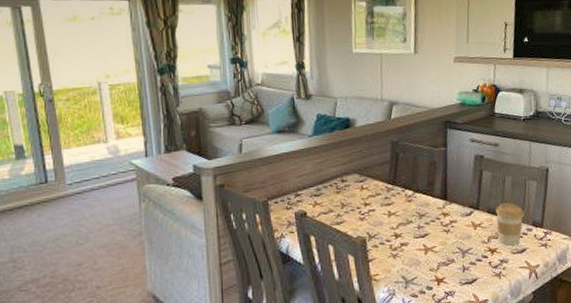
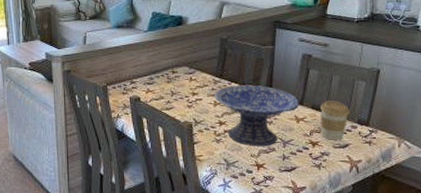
decorative bowl: none [387,190,475,260] -> present [213,84,299,147]

